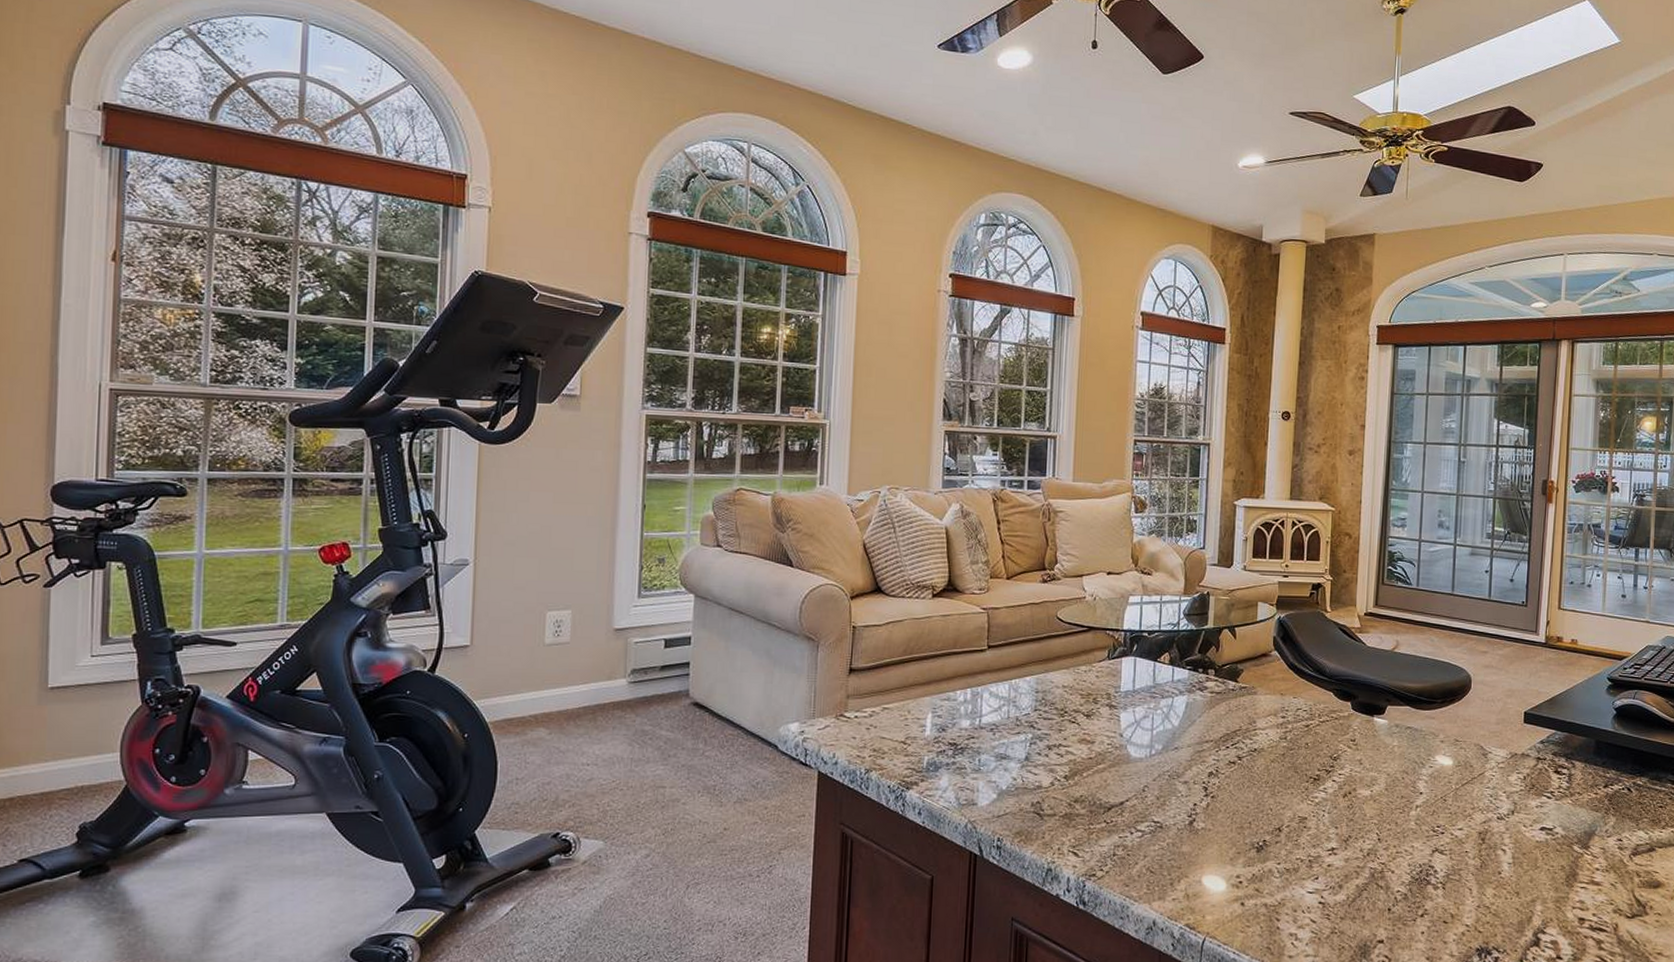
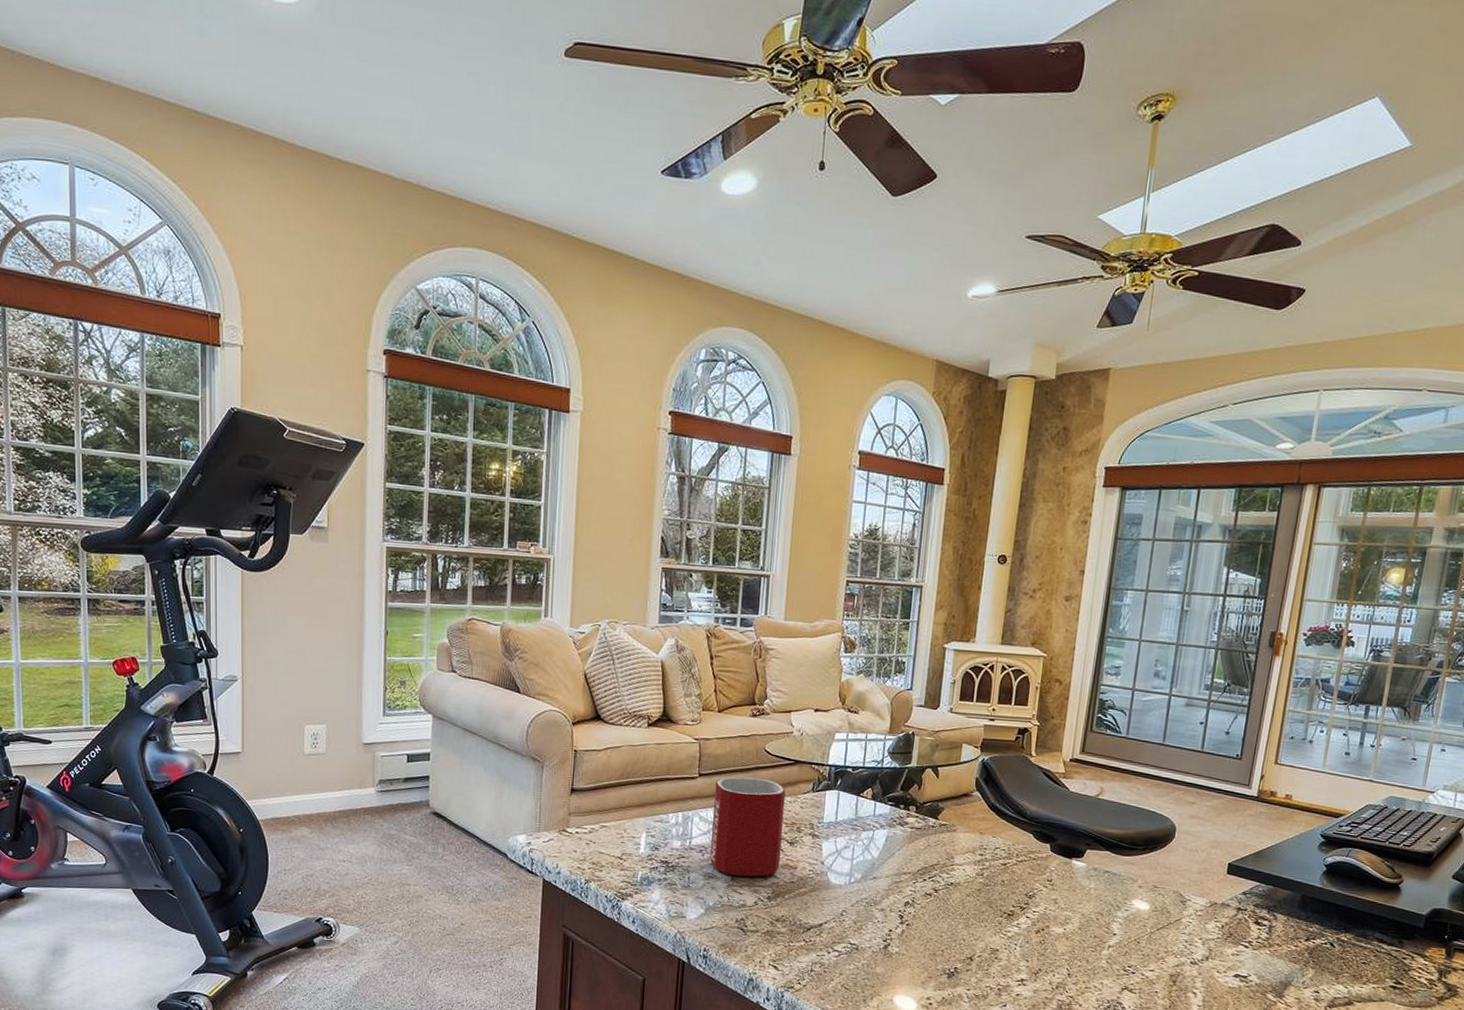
mug: none [1001,647,1080,755] -> present [709,776,786,877]

